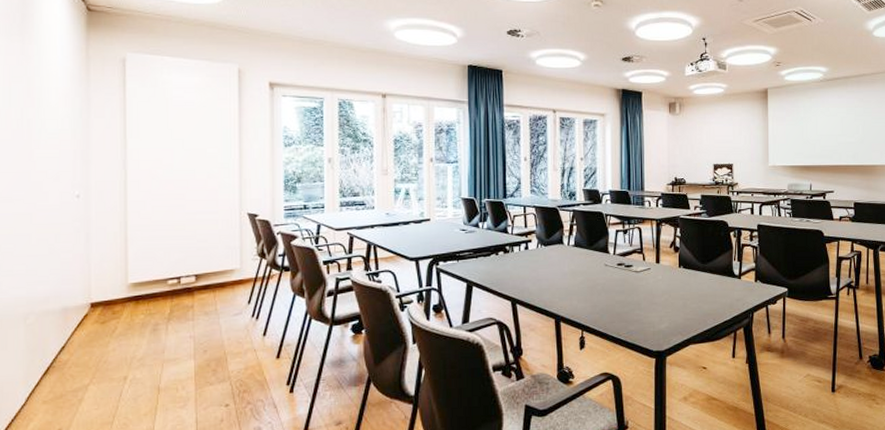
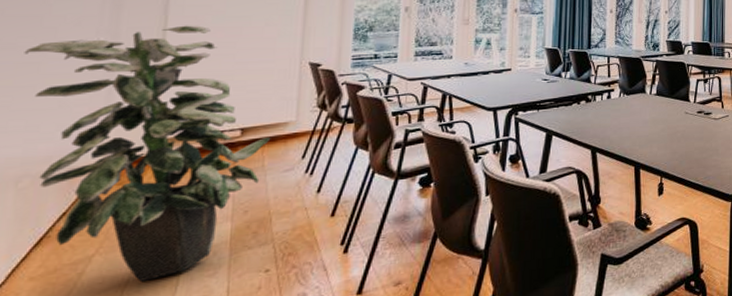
indoor plant: none [19,178,221,409] -> present [24,25,271,281]

